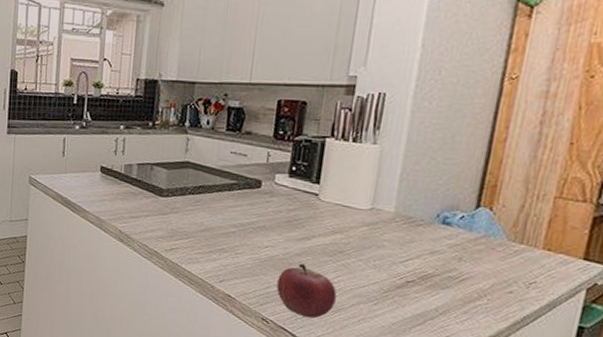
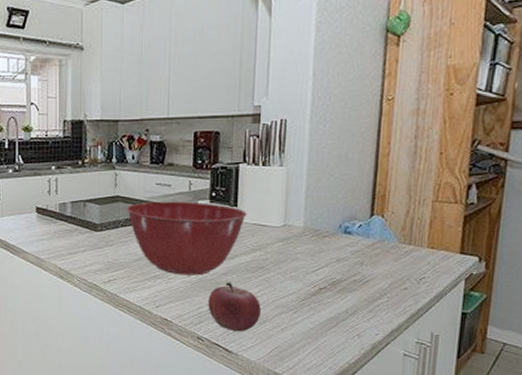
mixing bowl: none [196,170,330,254] -> present [127,201,247,276]

